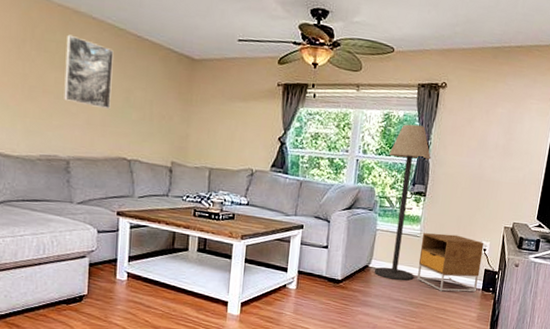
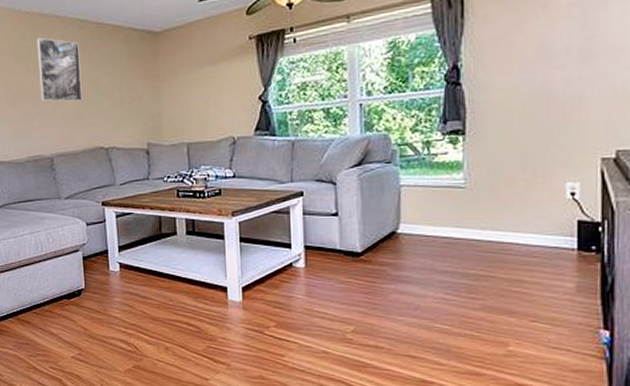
floor lamp: present [375,124,432,281] -> none [402,46,466,246]
nightstand: present [417,233,484,293] -> none [468,178,570,256]

